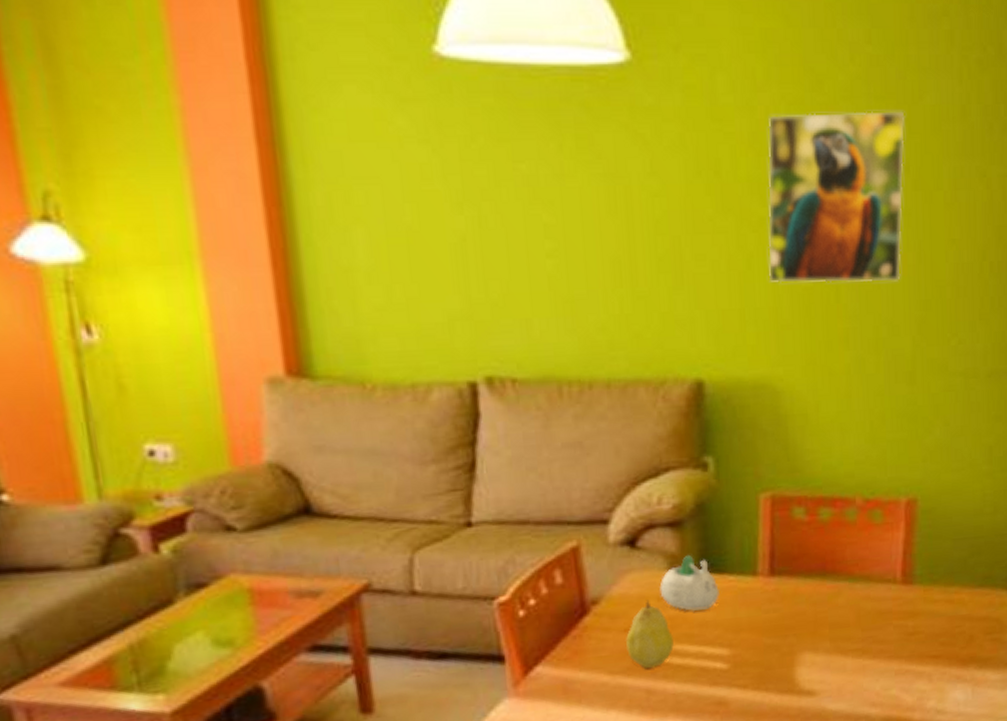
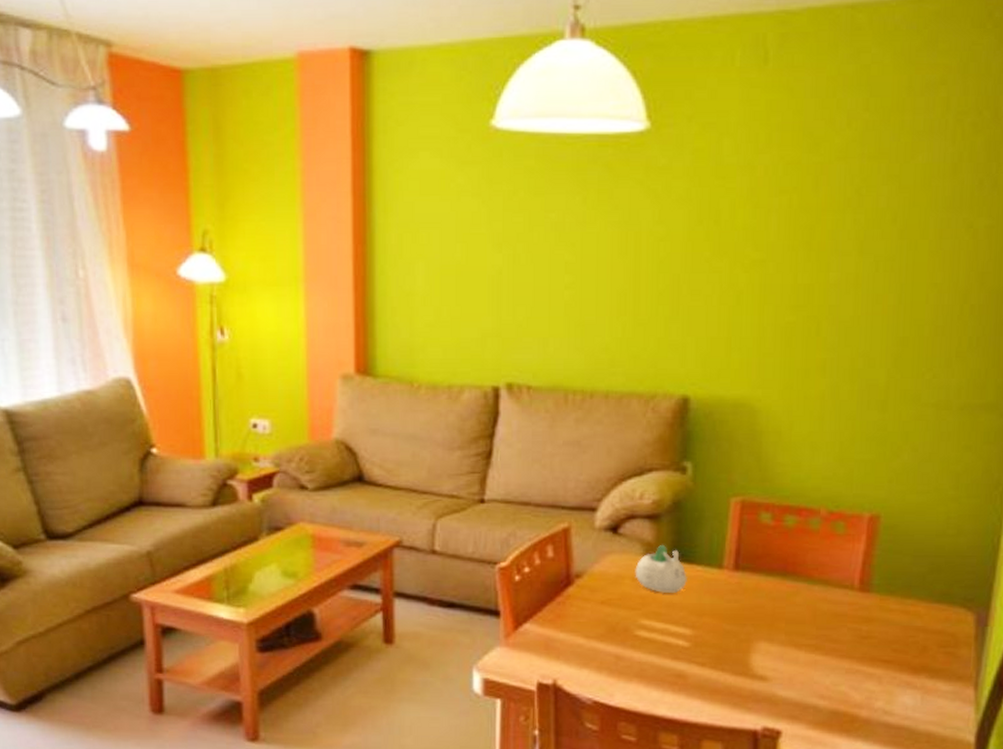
fruit: present [626,599,674,668] -> none [602,579,643,637]
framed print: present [768,111,905,283] -> none [755,169,896,319]

